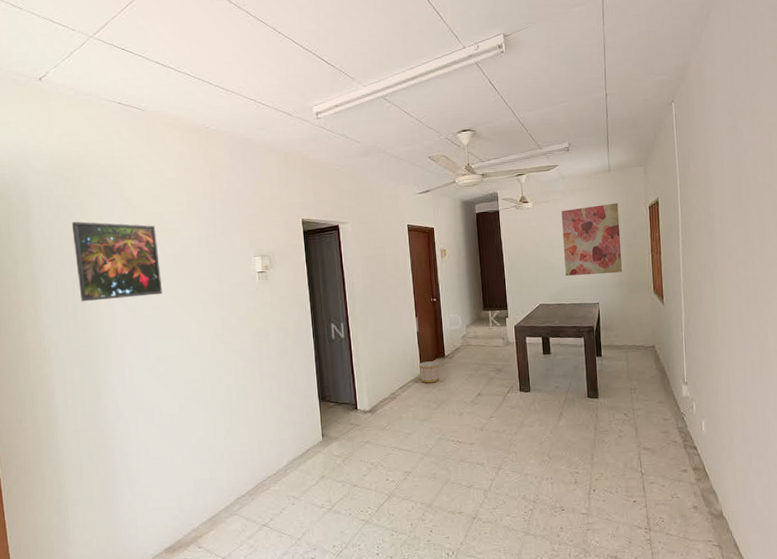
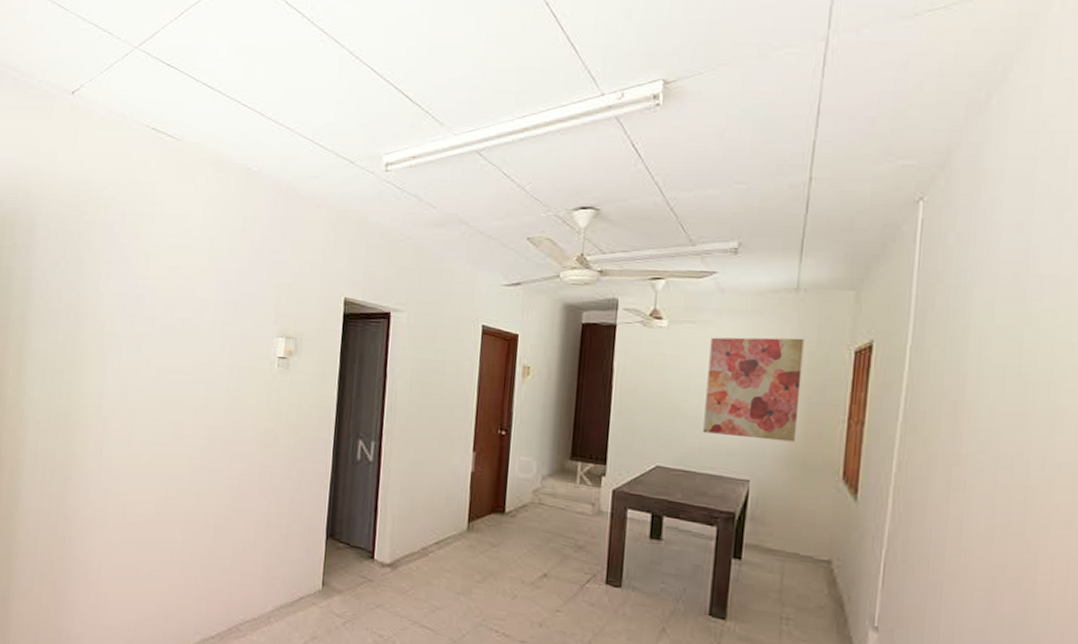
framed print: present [71,221,162,302] -> none [71,263,168,366]
planter: present [418,361,440,384] -> none [465,514,495,546]

